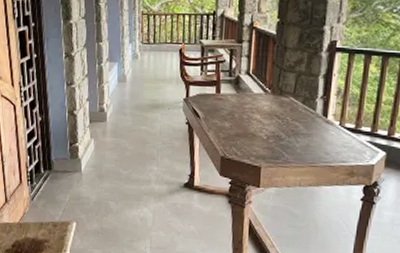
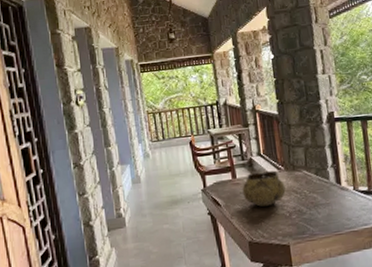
decorative bowl: none [223,91,268,126] -> present [242,170,286,207]

